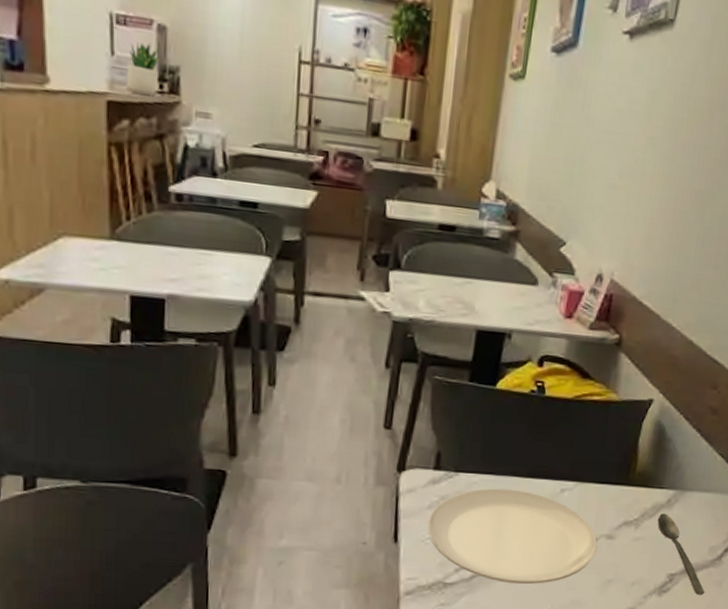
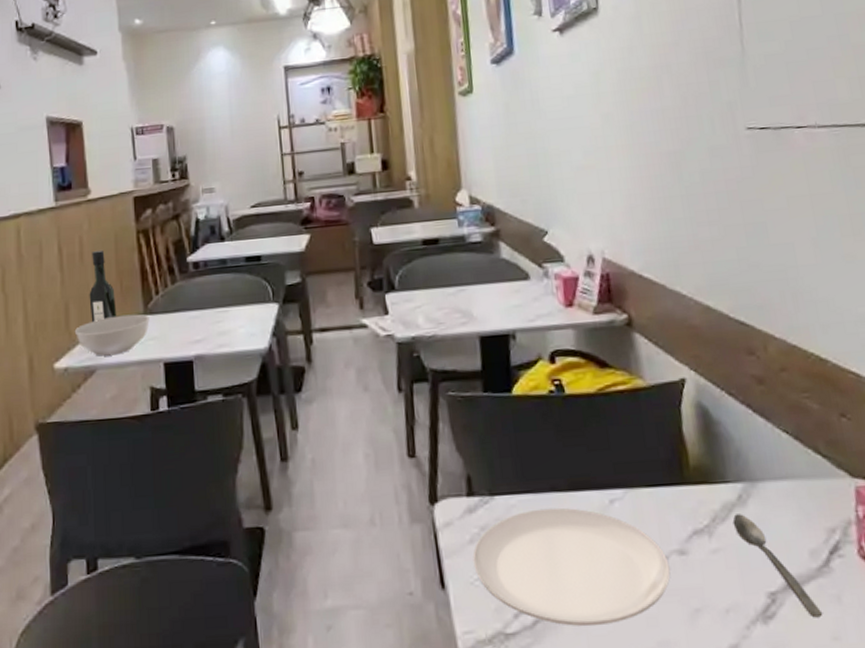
bowl: none [19,233,116,277] -> present [74,314,150,356]
bottle: none [41,153,76,237] -> present [89,249,117,322]
planter: present [127,42,161,97] -> none [147,142,171,187]

